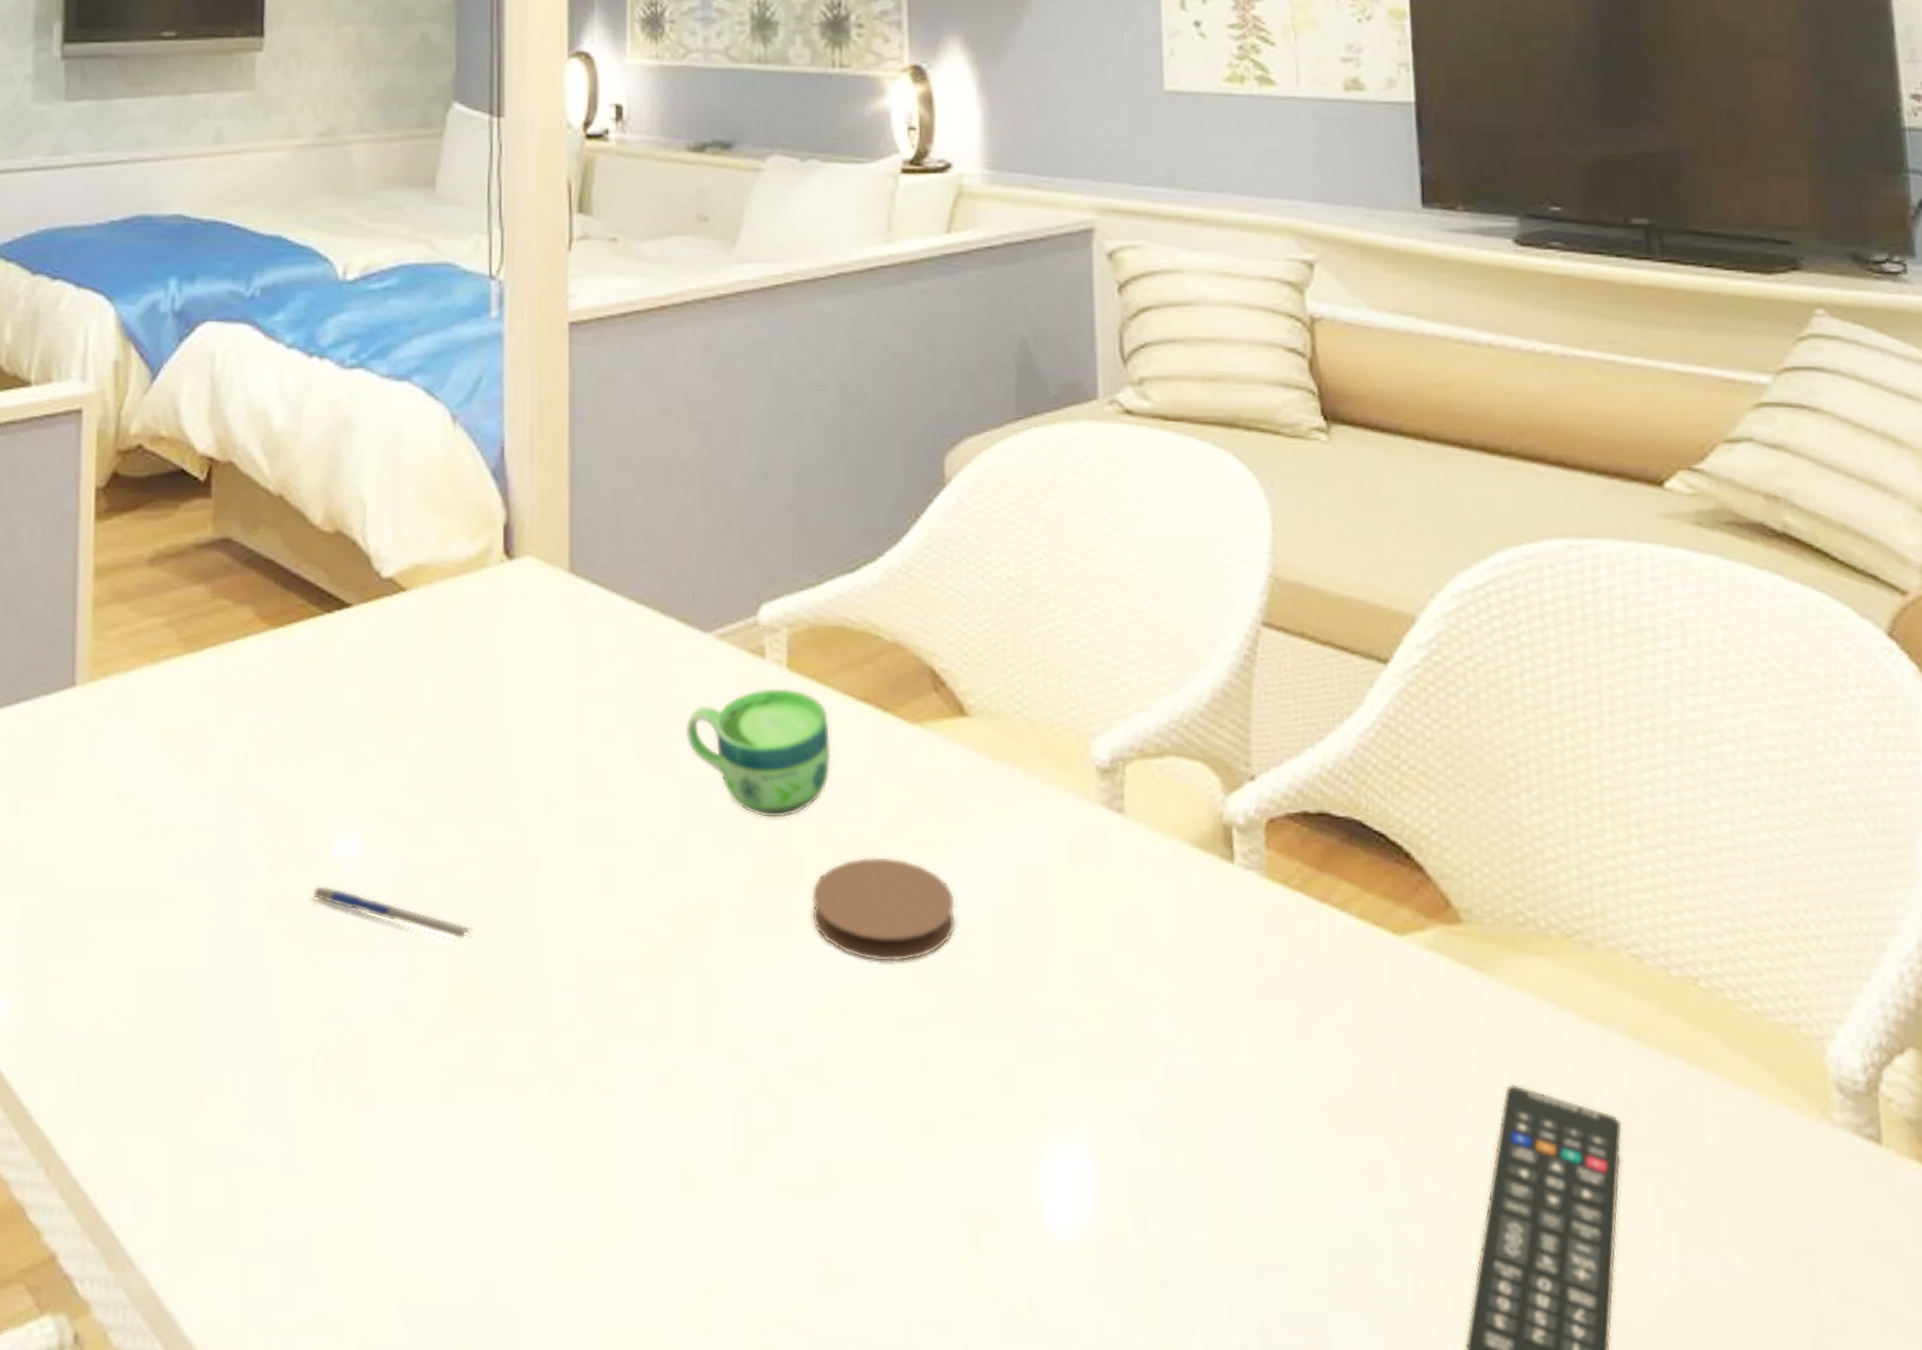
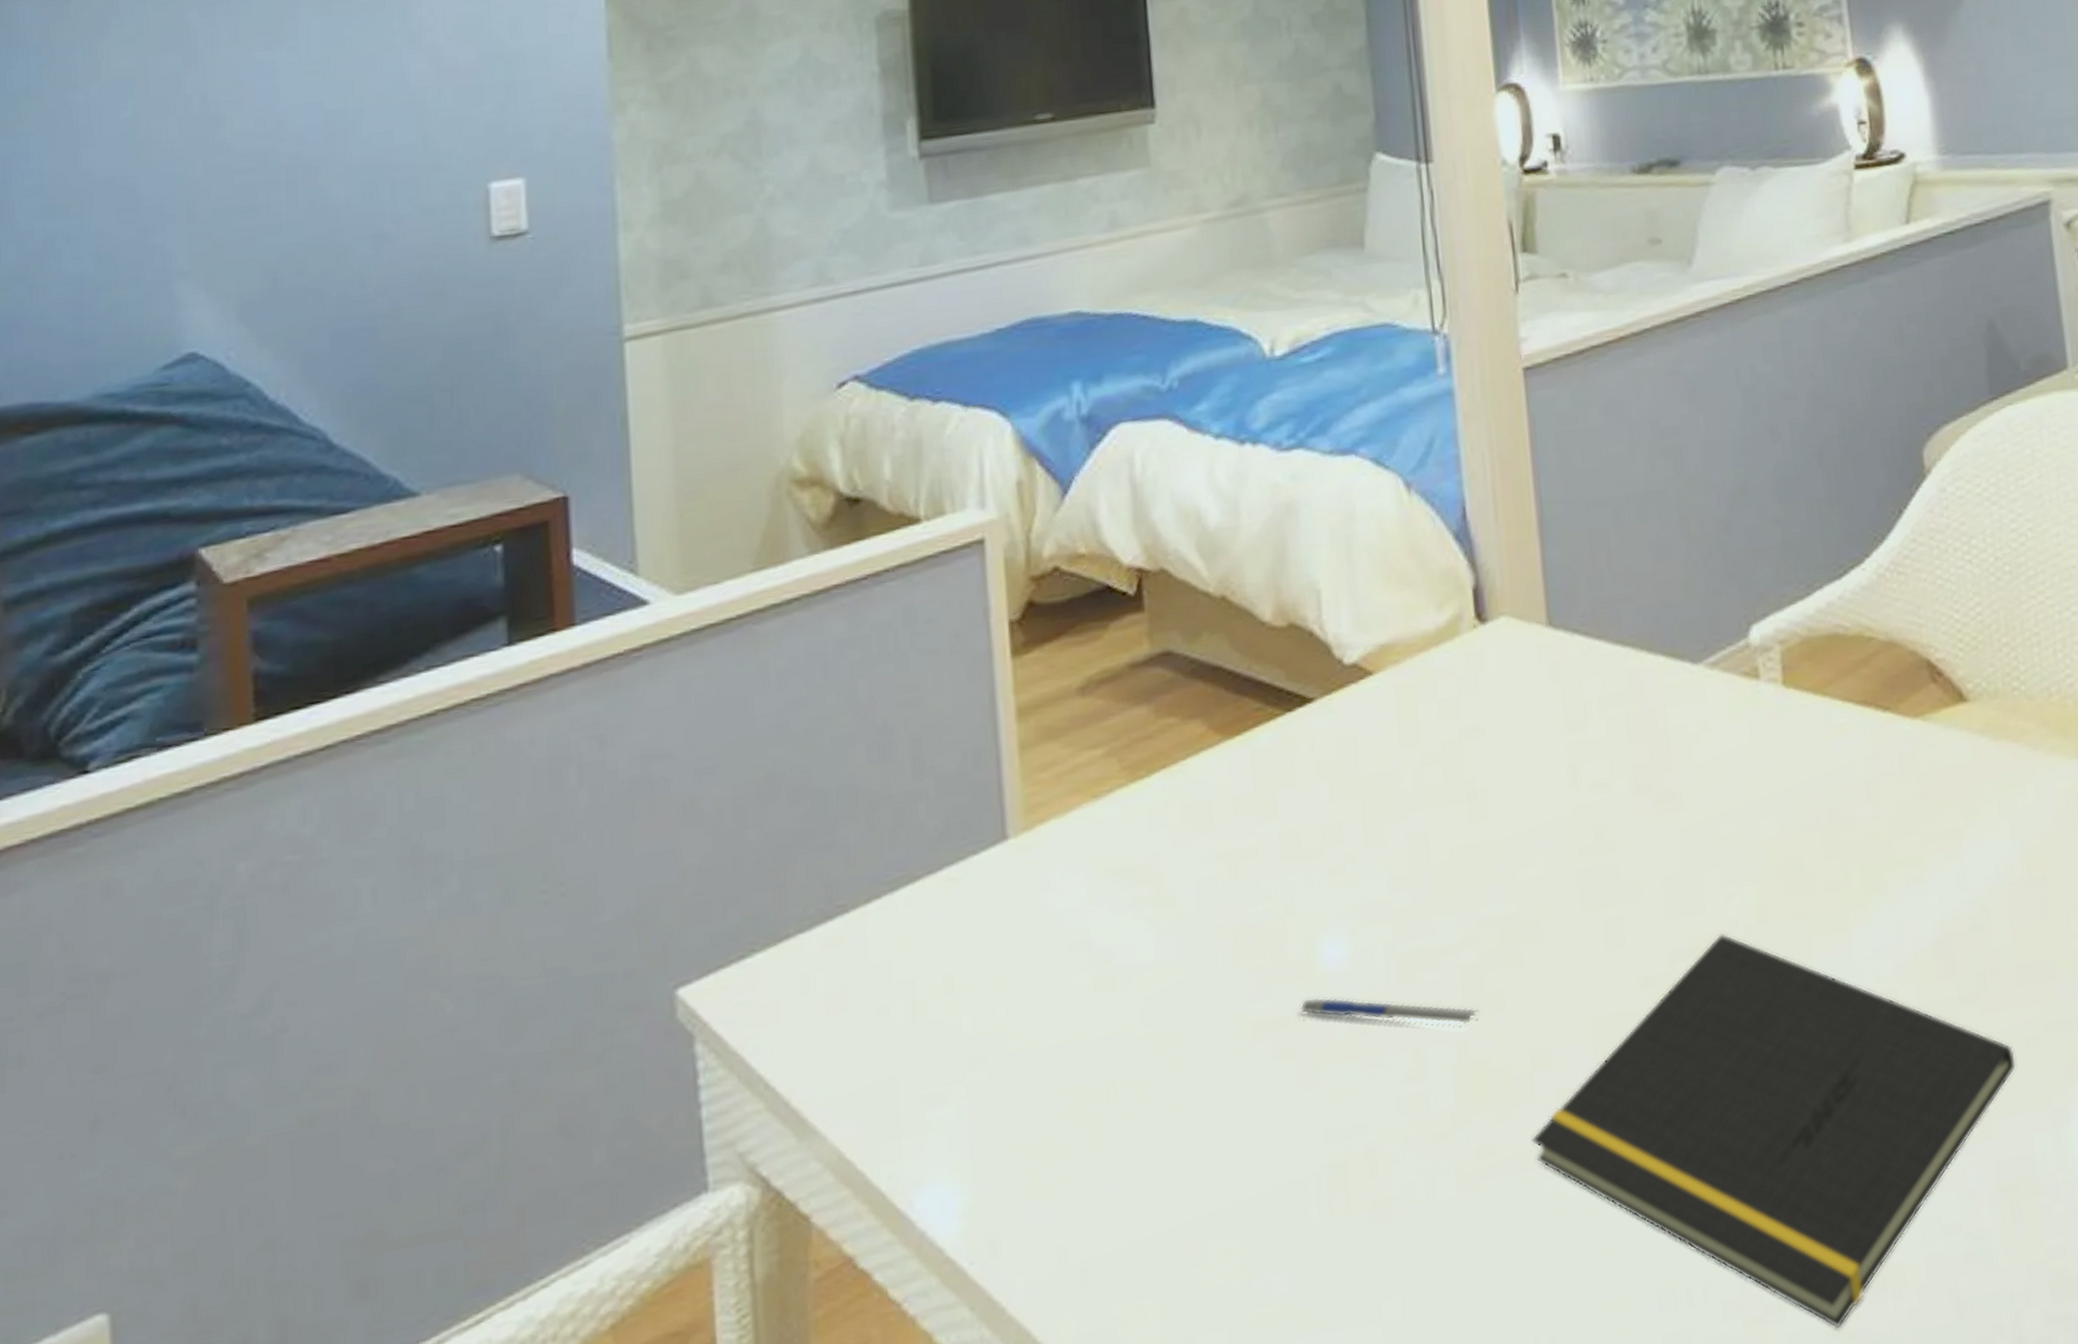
notepad: none [510,901,986,1317] -> present [1532,933,2017,1329]
cup: present [684,687,831,819] -> none [1683,704,1837,840]
coaster: present [811,856,957,962] -> none [1827,853,1974,961]

